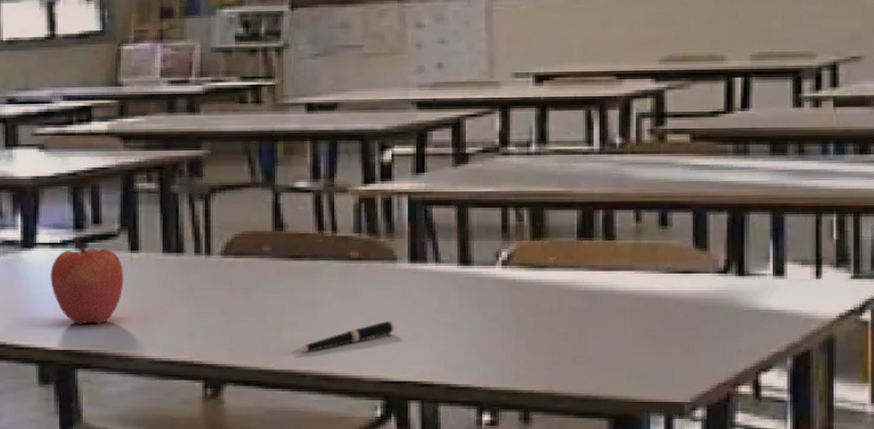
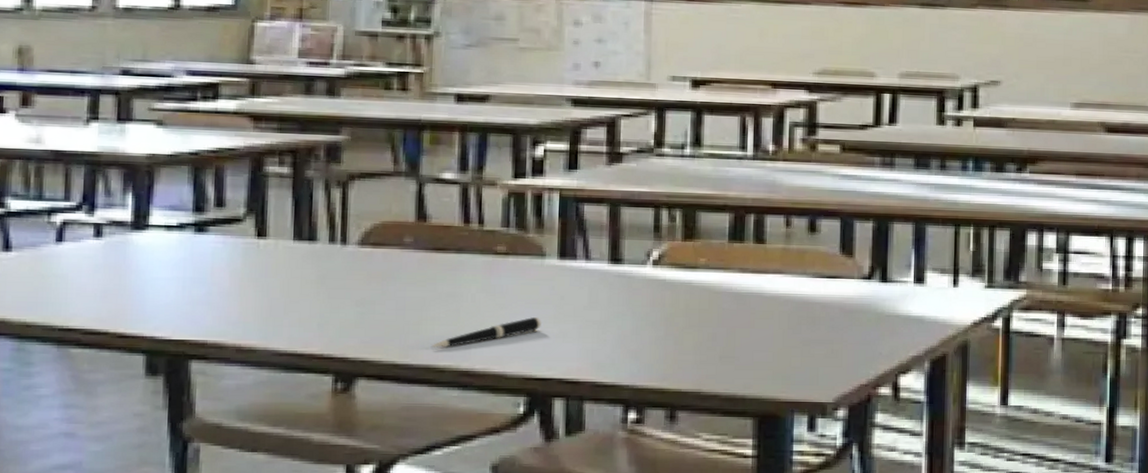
apple: present [49,237,124,325] -> none [163,220,249,313]

